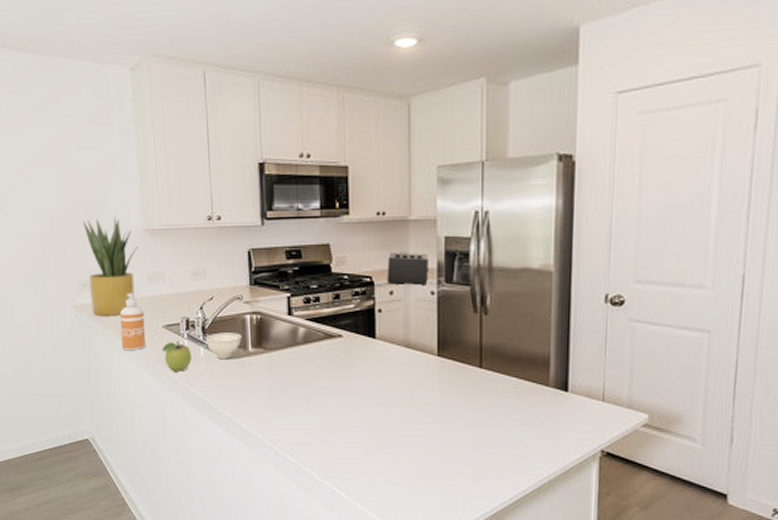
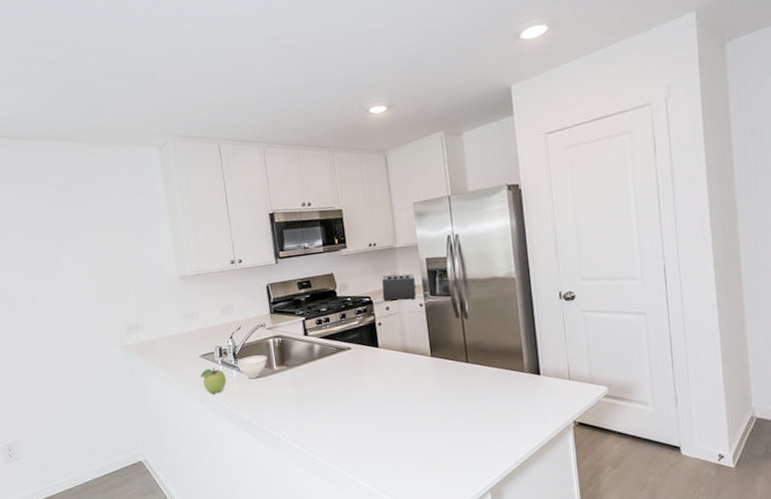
planter: present [83,215,138,316] -> none [127,267,175,353]
soap dispenser: present [120,293,146,351] -> none [162,330,186,381]

